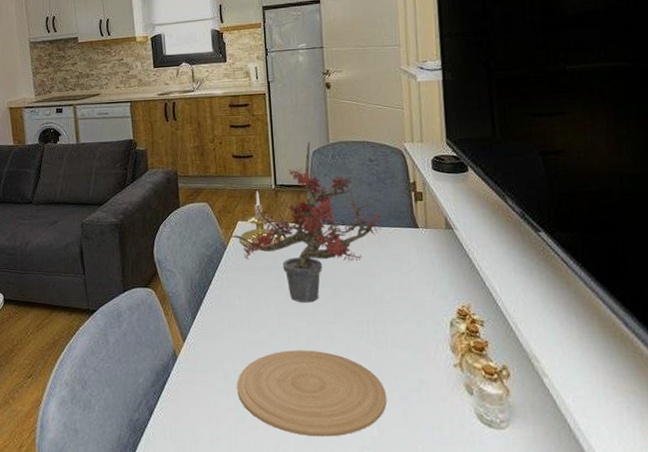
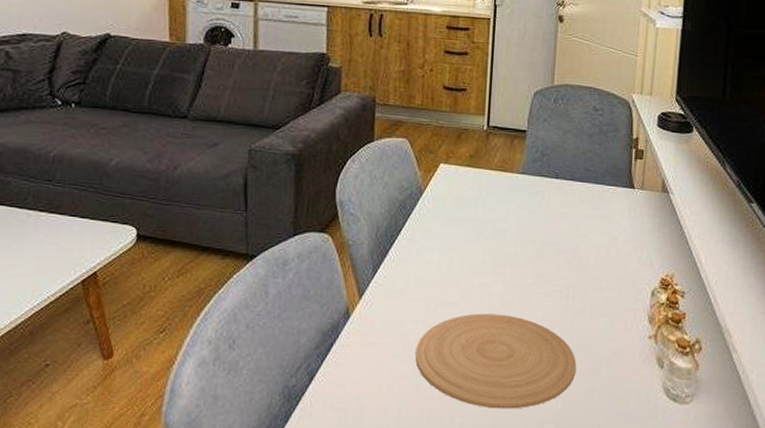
potted plant: present [227,141,383,303] -> none [425,80,599,262]
candle holder: present [239,190,284,249] -> none [438,130,490,198]

